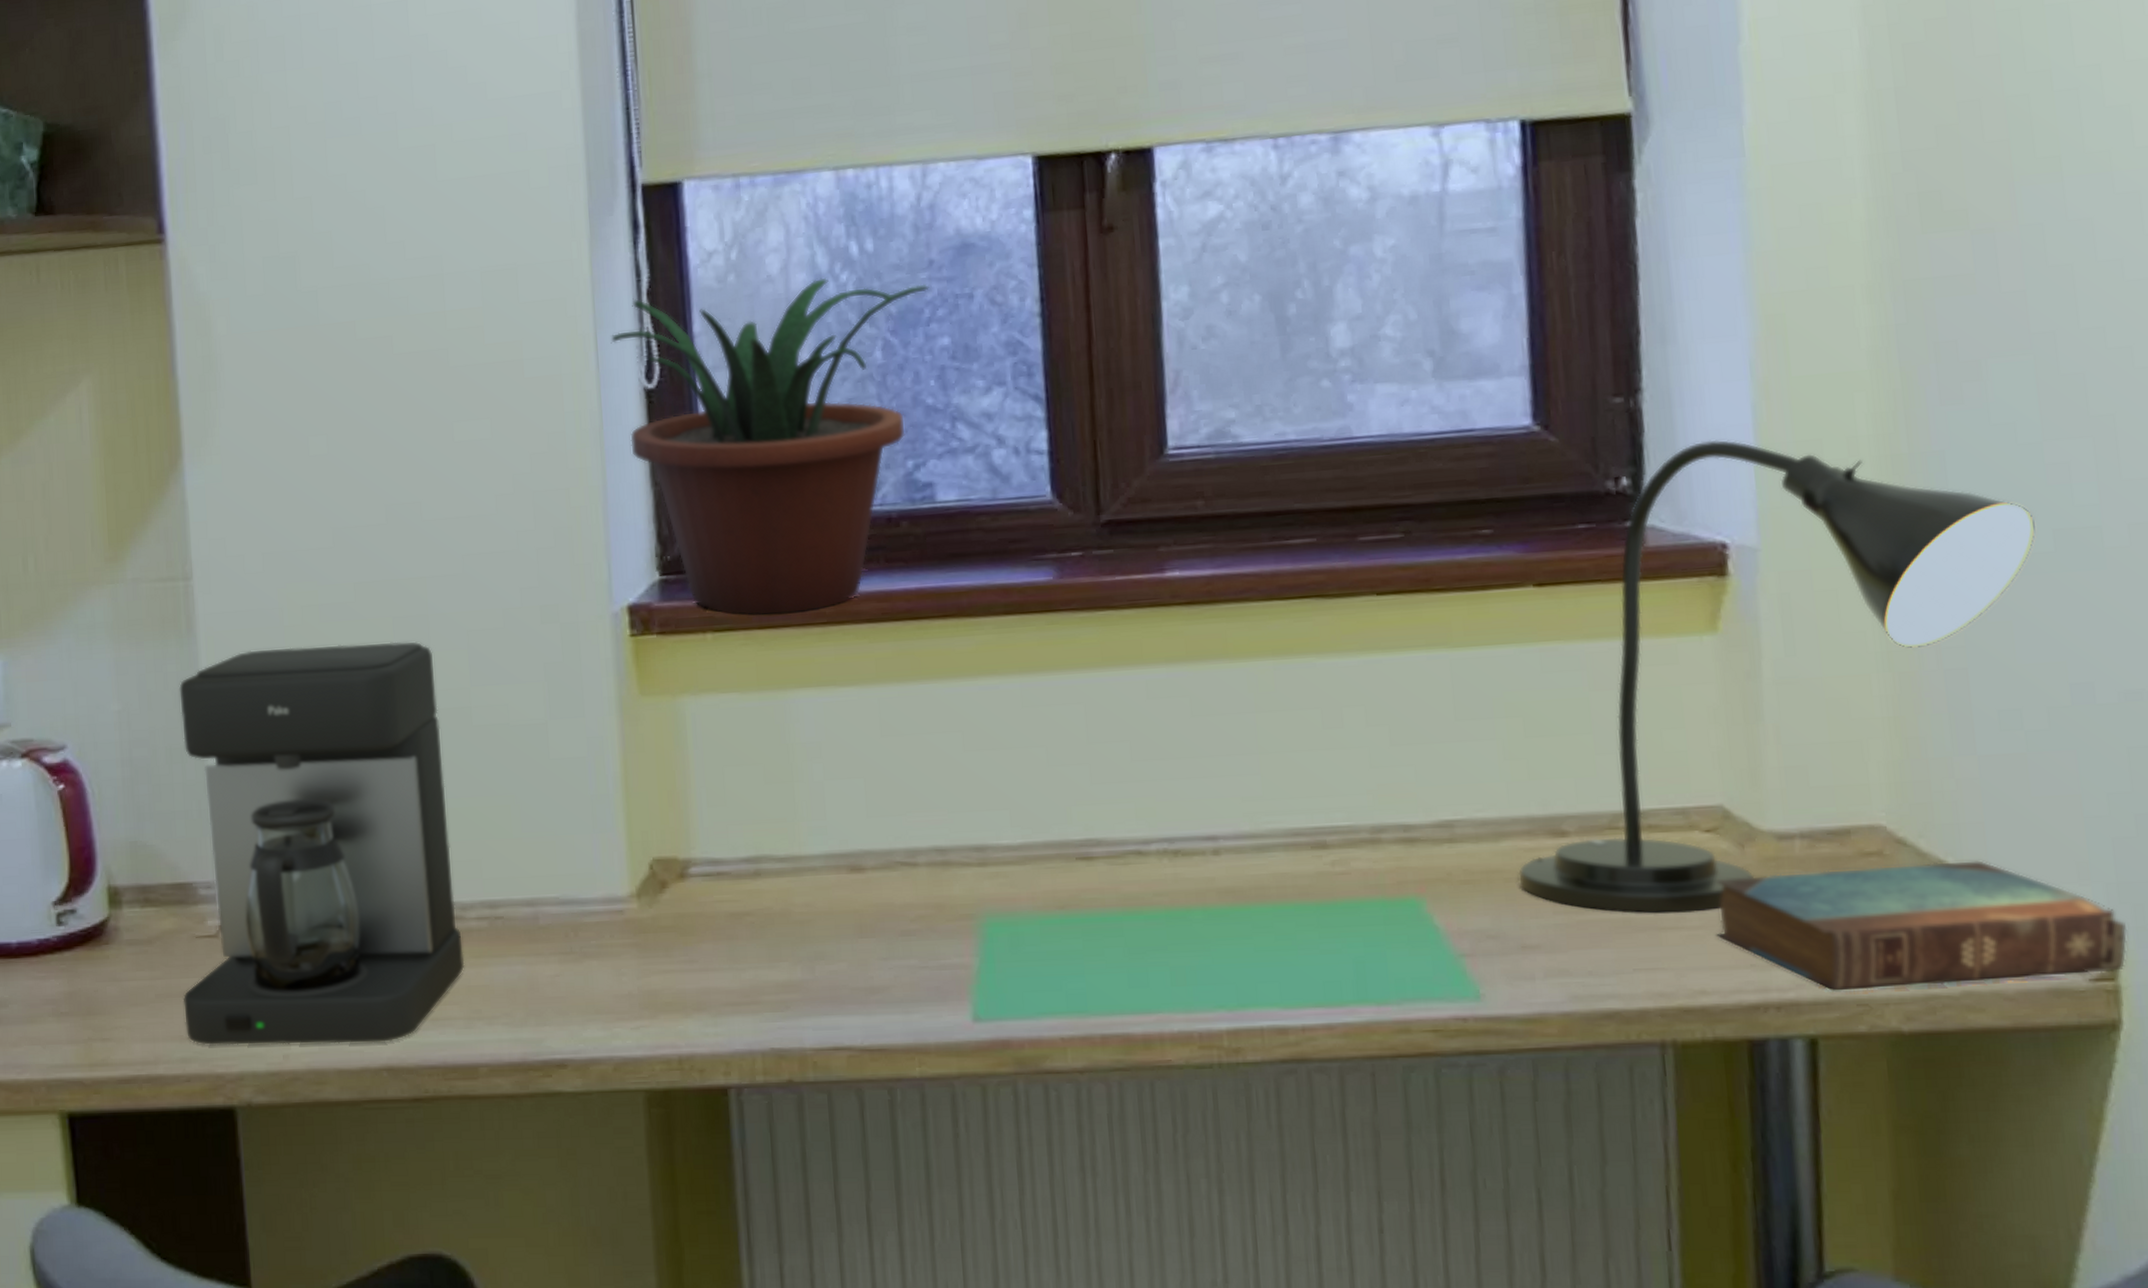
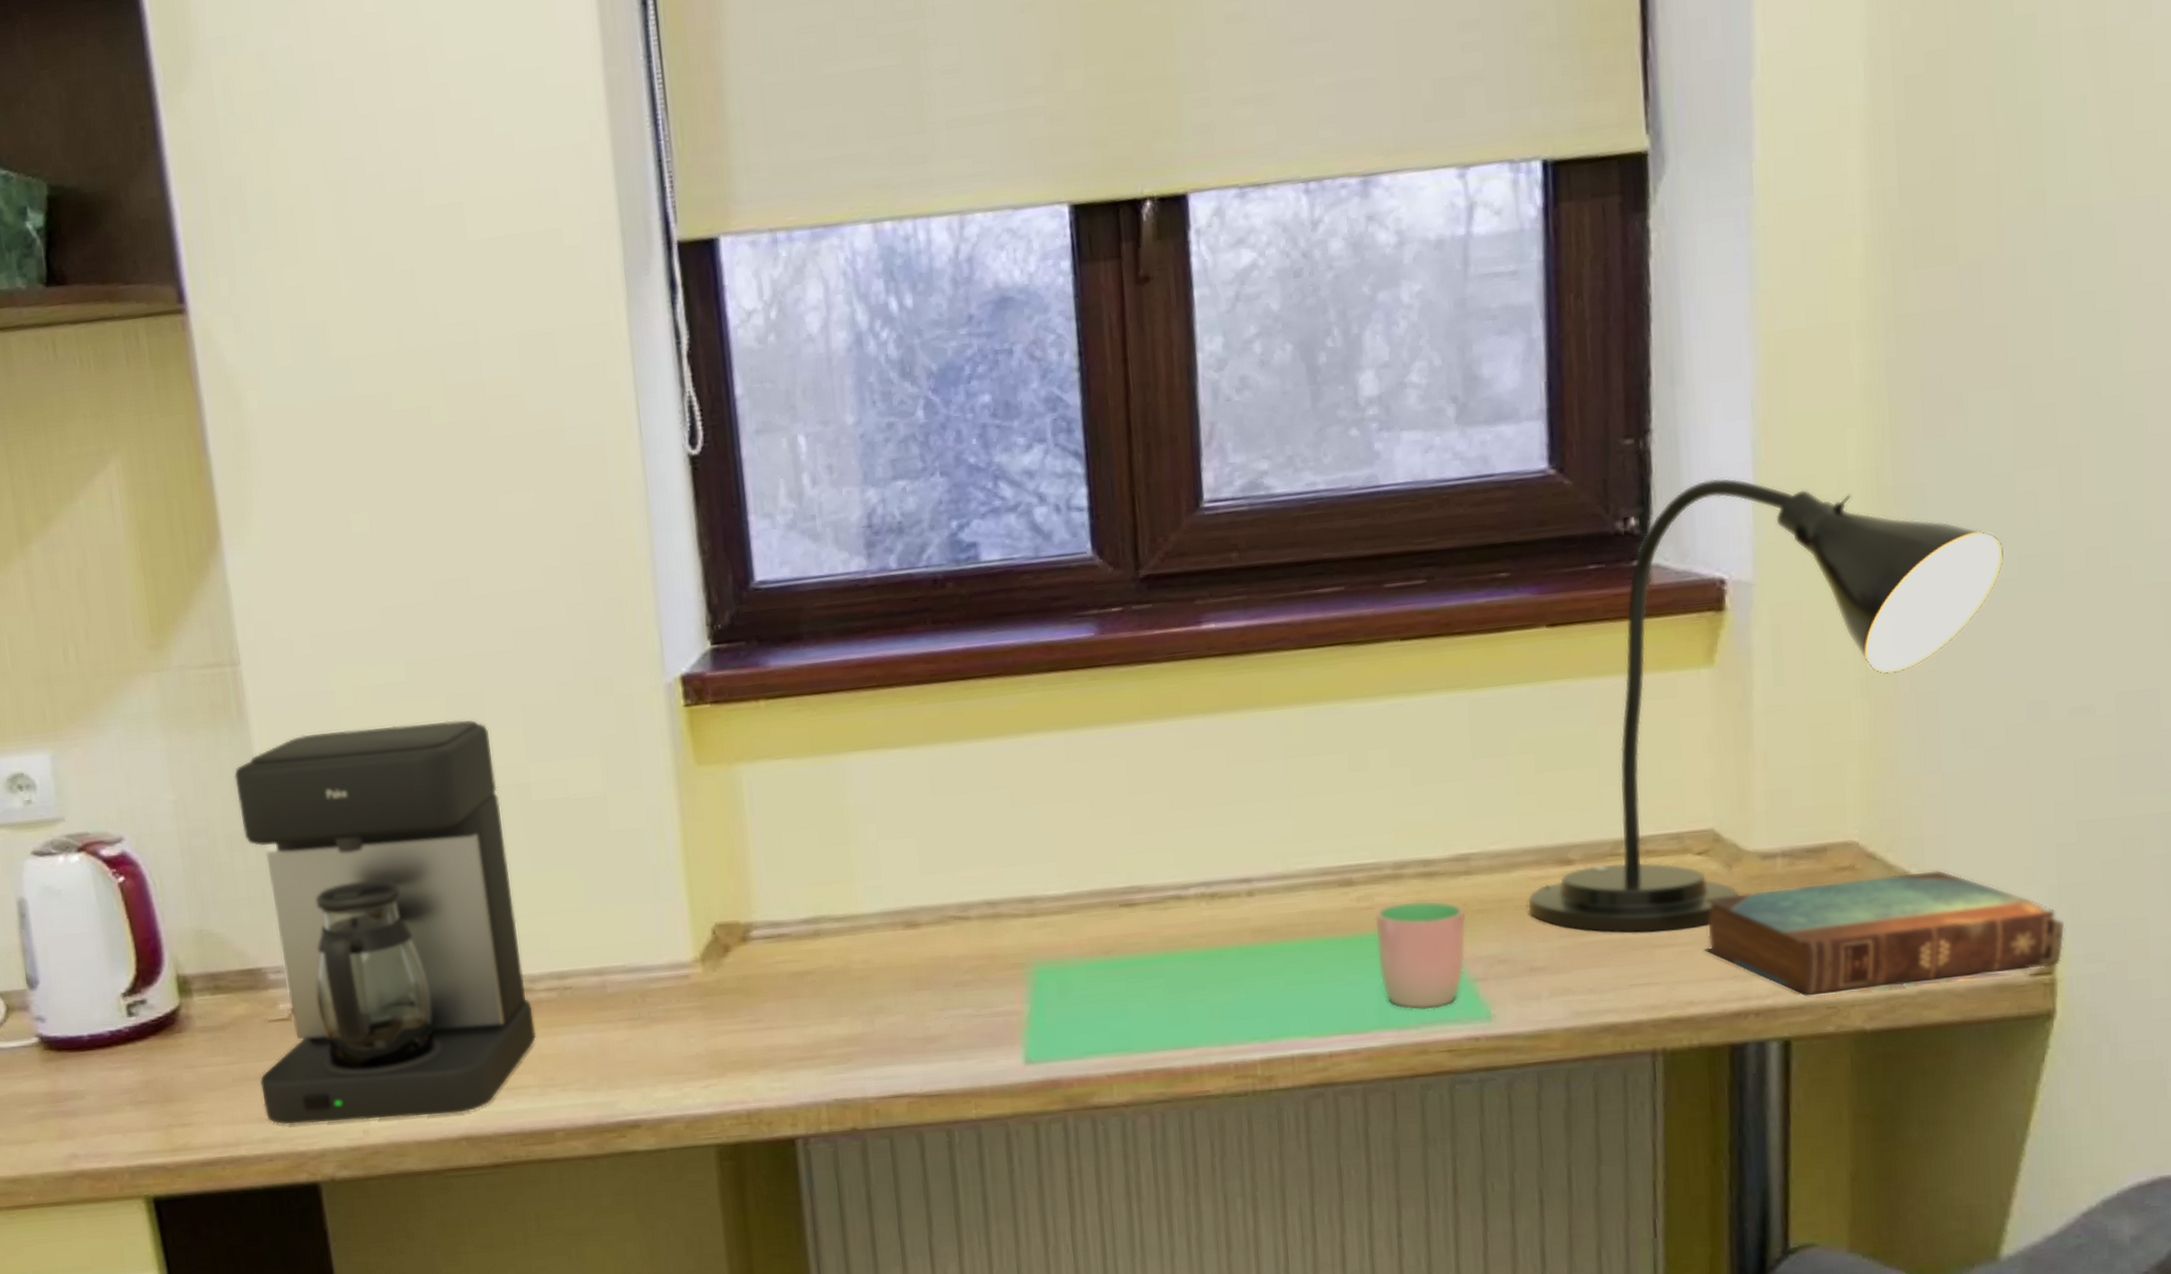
potted plant: present [610,277,929,615] -> none [652,335,969,681]
cup: none [1351,867,1451,986] -> present [1375,900,1466,1011]

